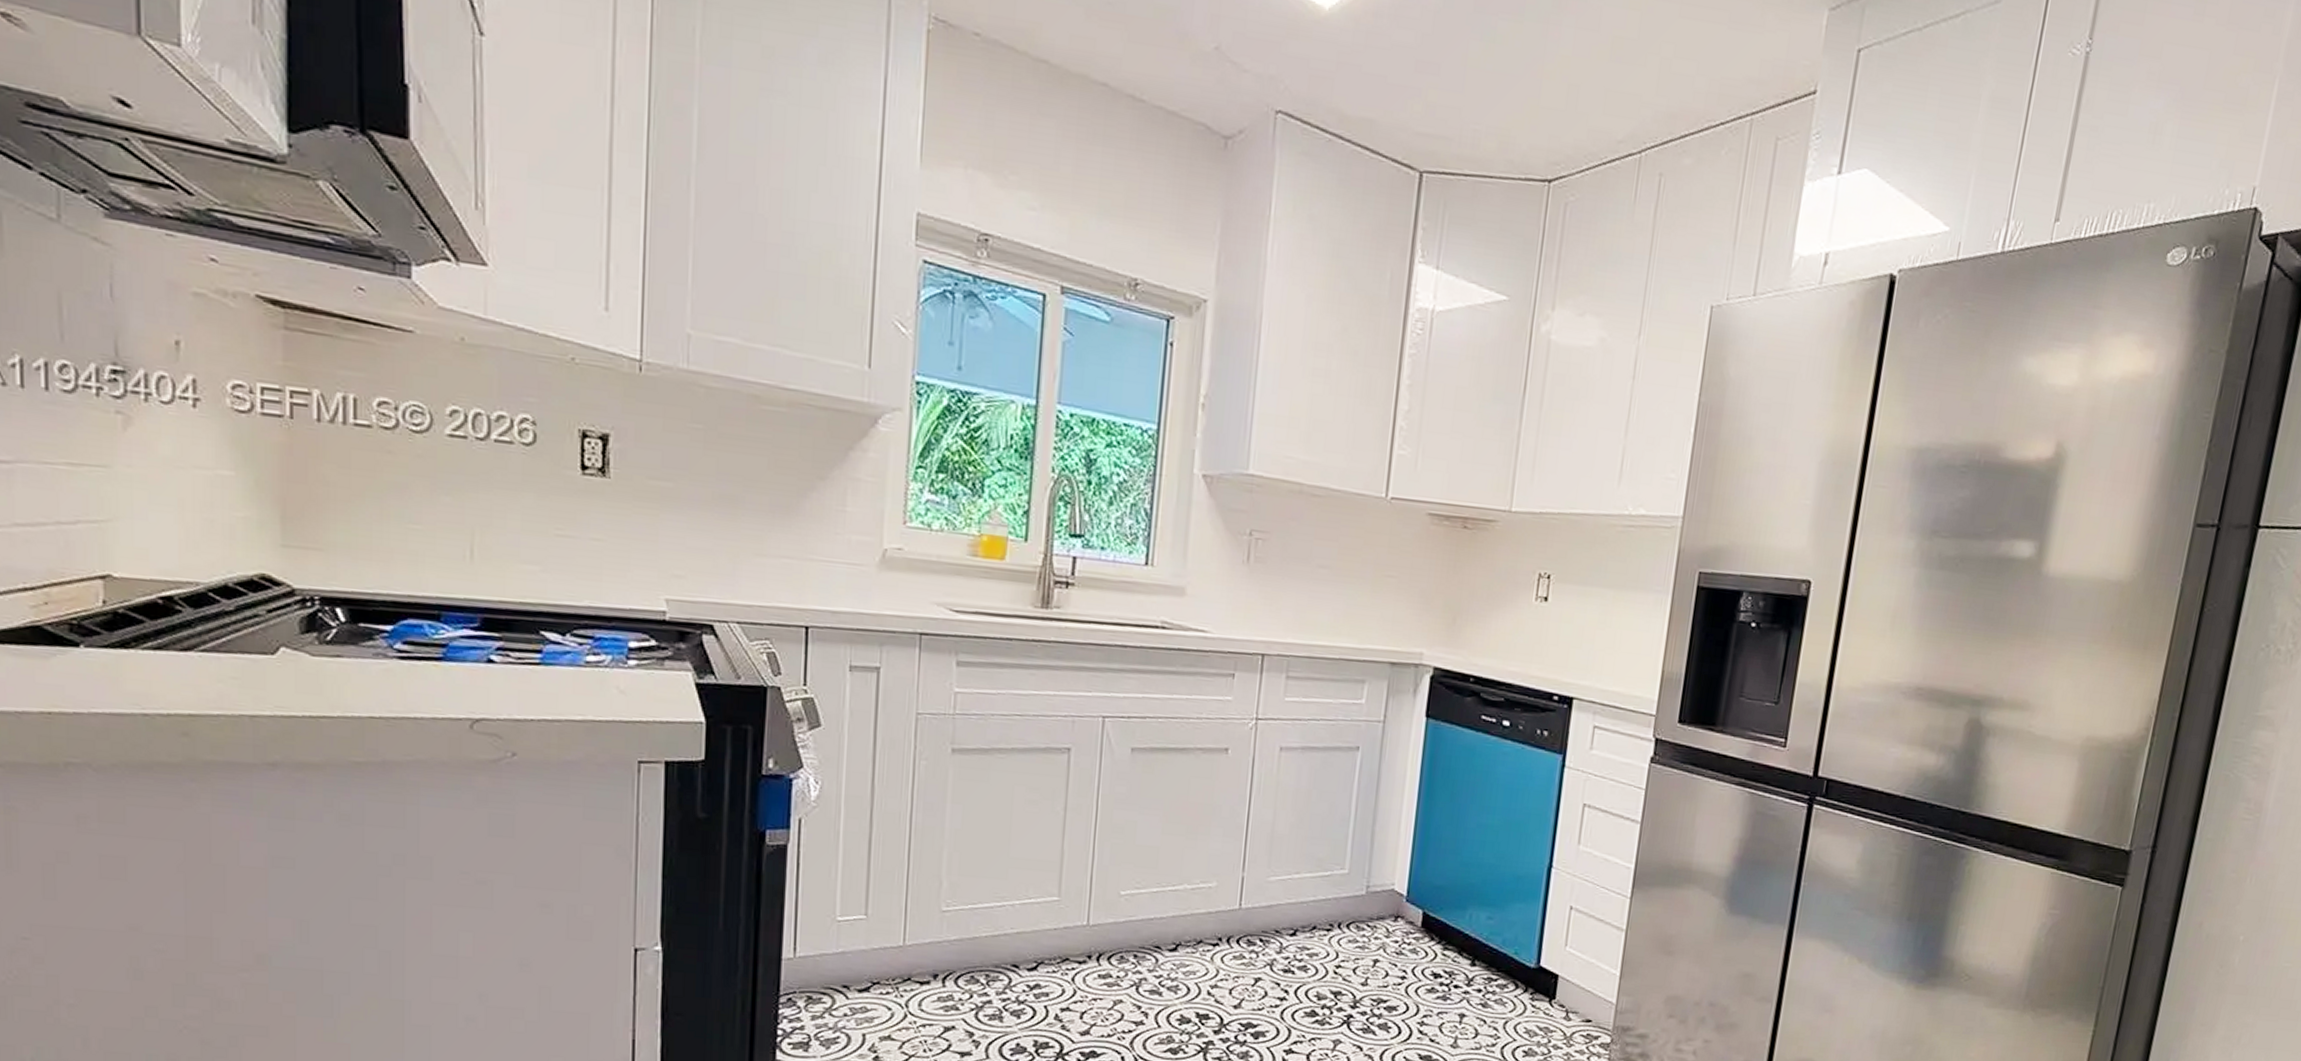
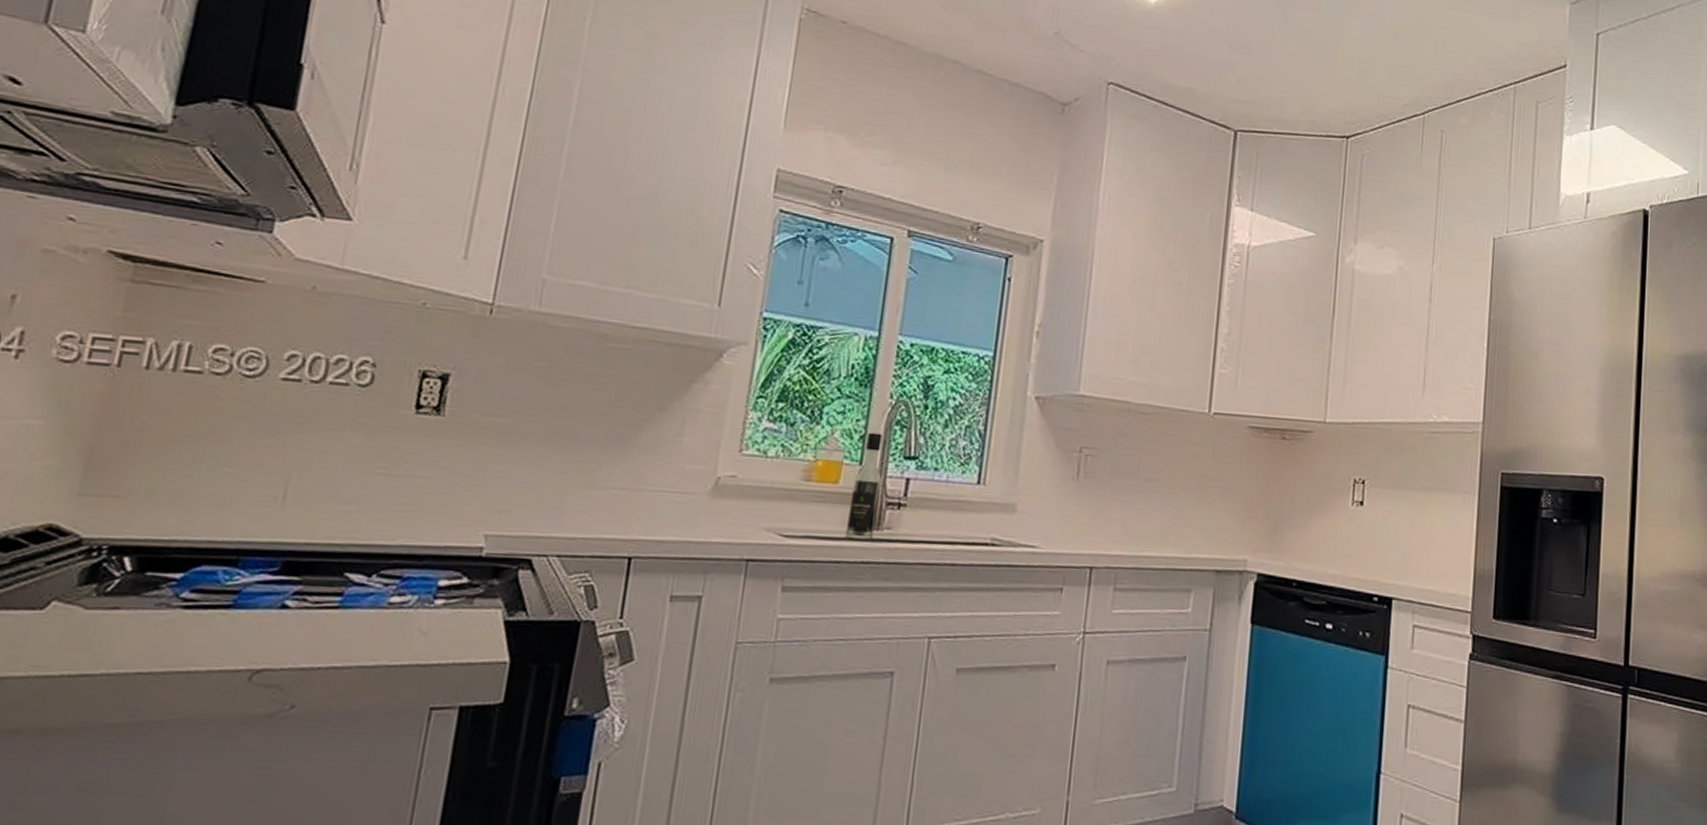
bottle: none [1014,507,1048,618] -> present [845,432,883,540]

